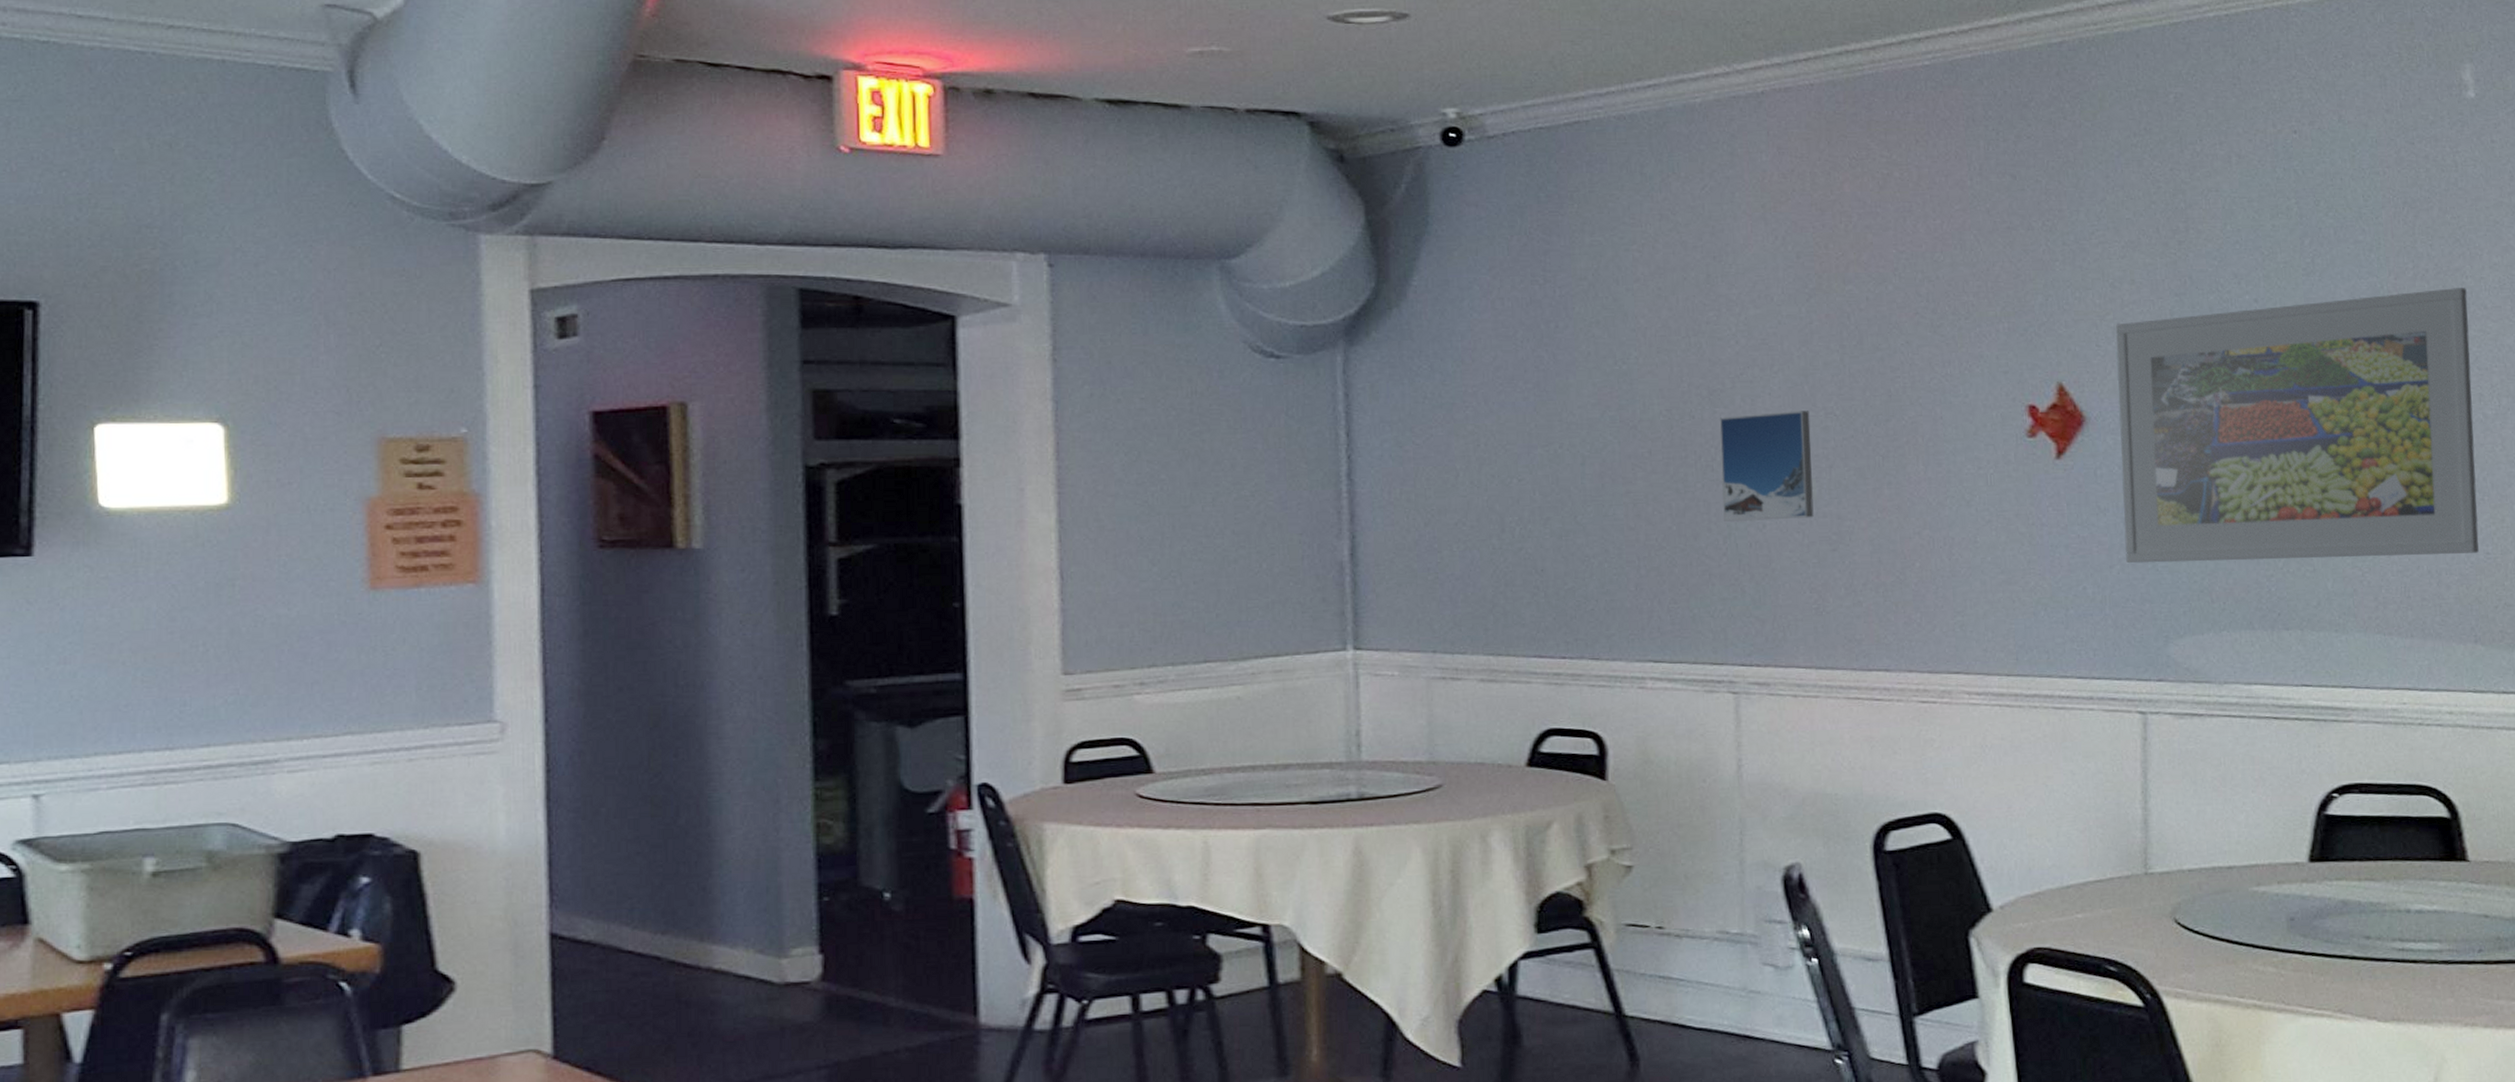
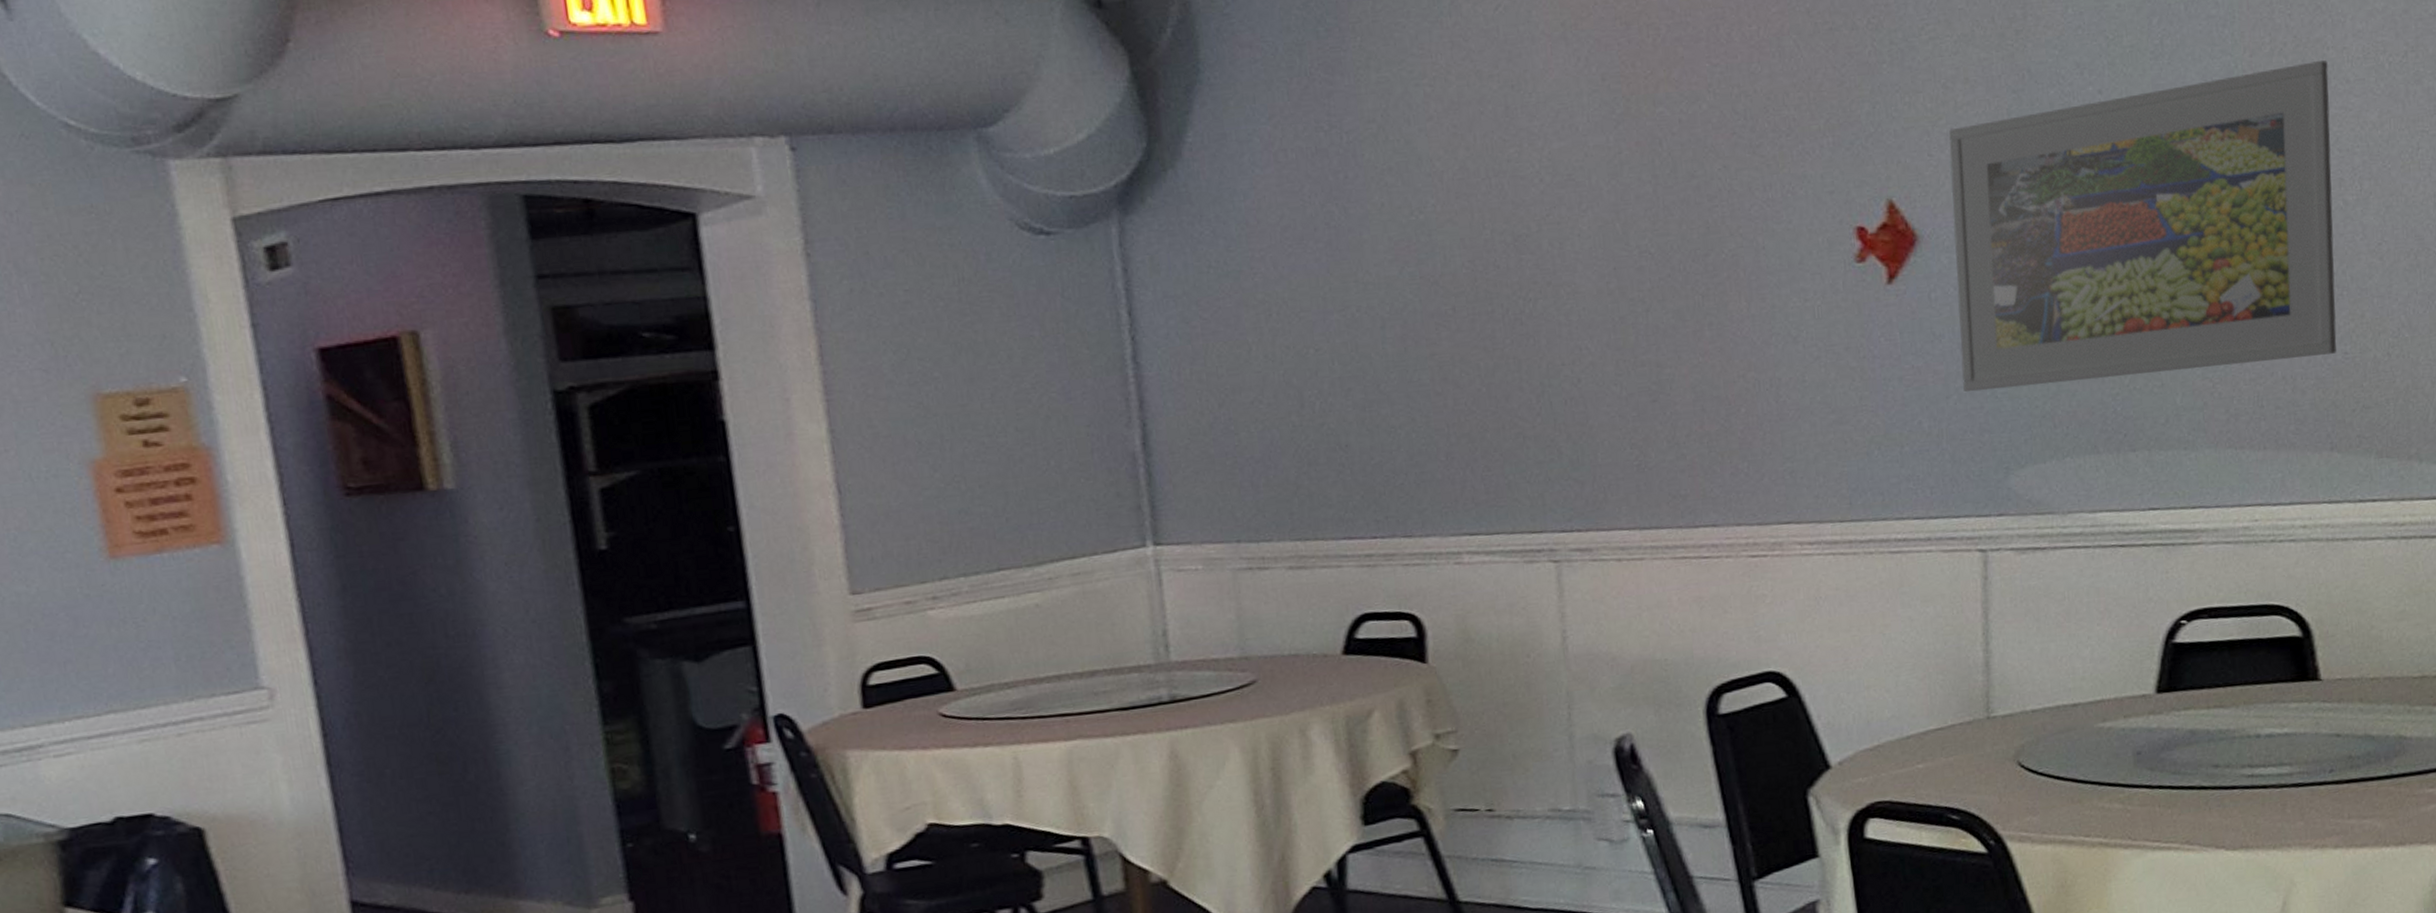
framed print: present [1719,410,1814,521] -> none [1526,250,1631,379]

